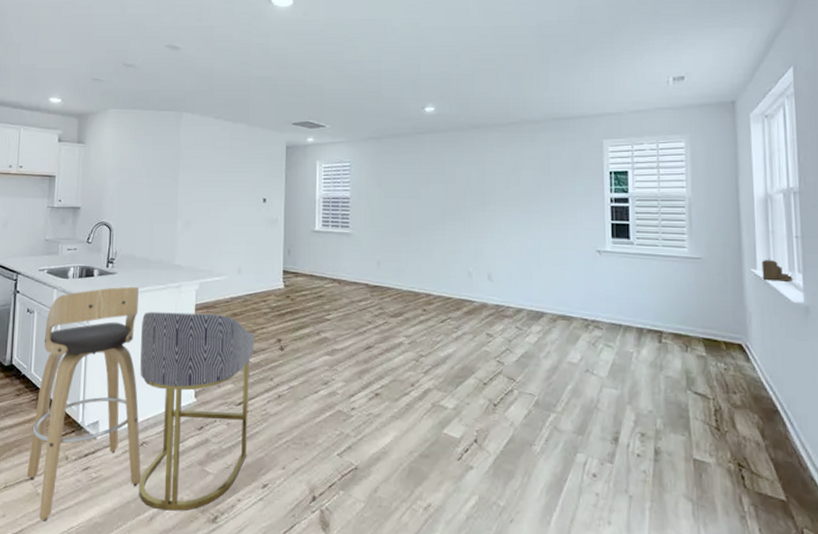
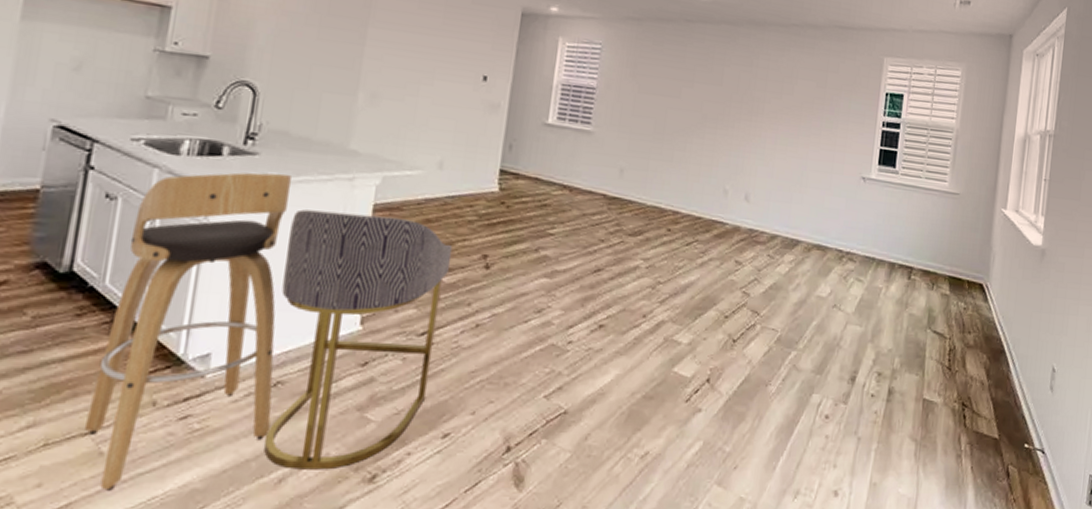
candle: present [761,257,793,281] -> none [1010,198,1036,224]

